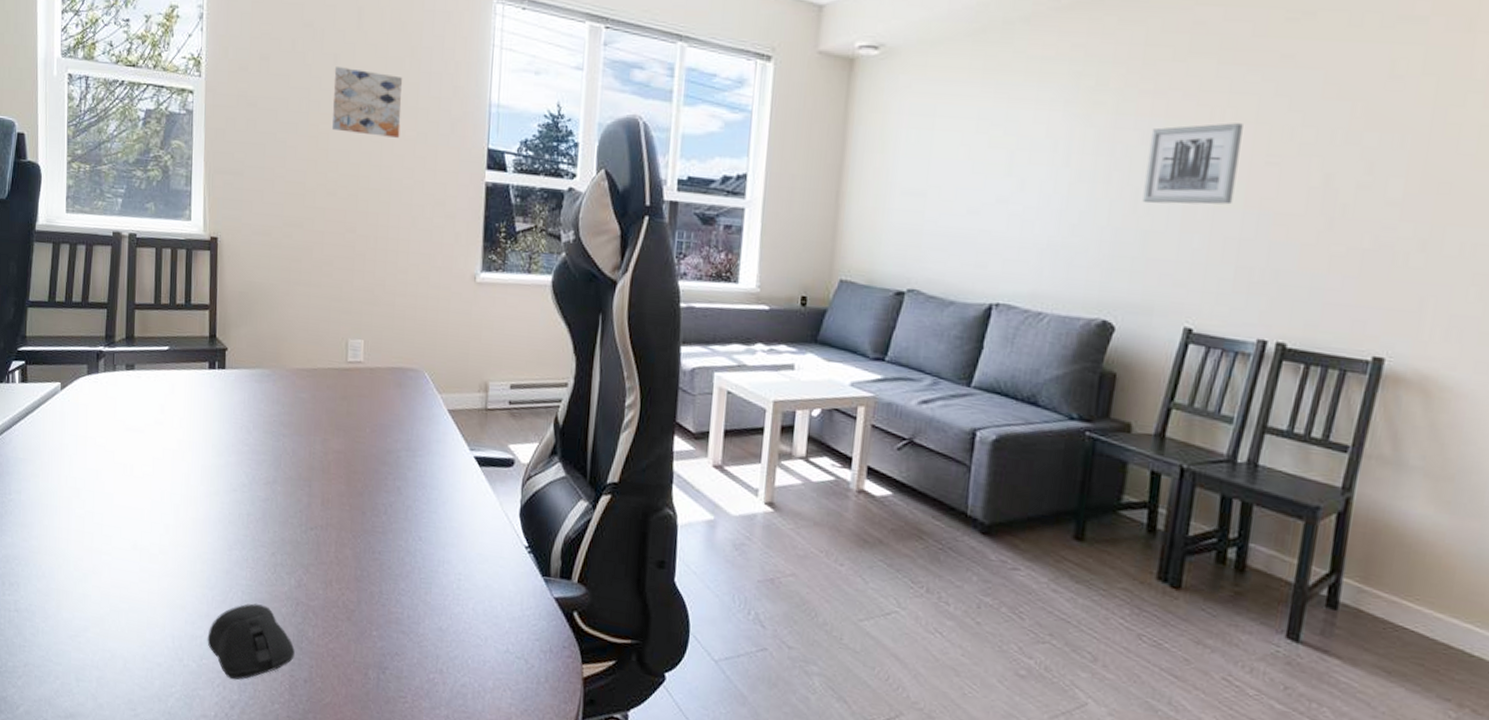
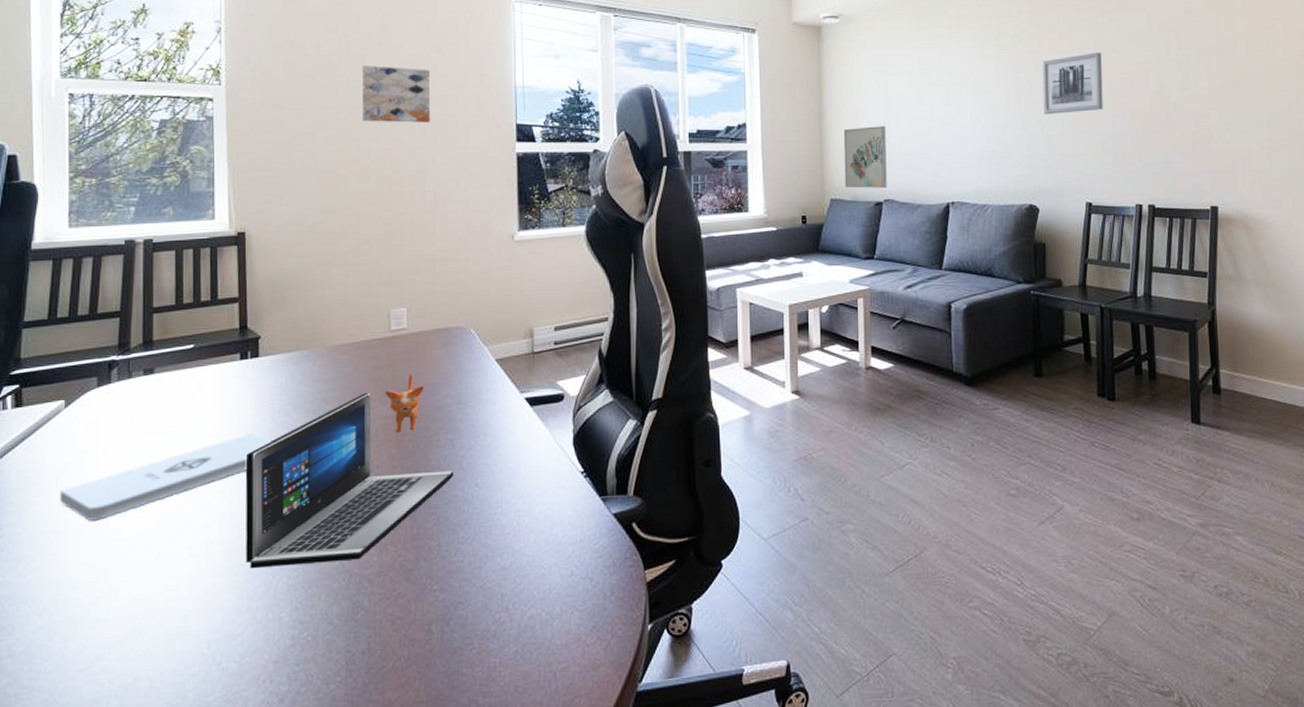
notepad: none [56,444,234,503] -> present [60,433,272,521]
laptop: none [206,411,399,590] -> present [245,374,453,569]
computer mouse: present [207,603,295,680] -> none [249,585,350,671]
wall art: none [859,193,922,275] -> present [843,126,887,188]

